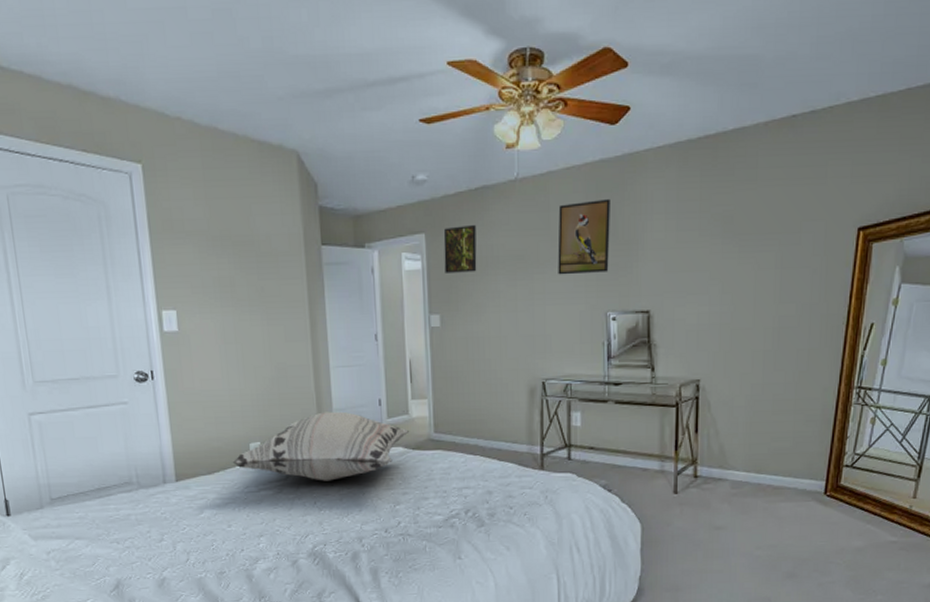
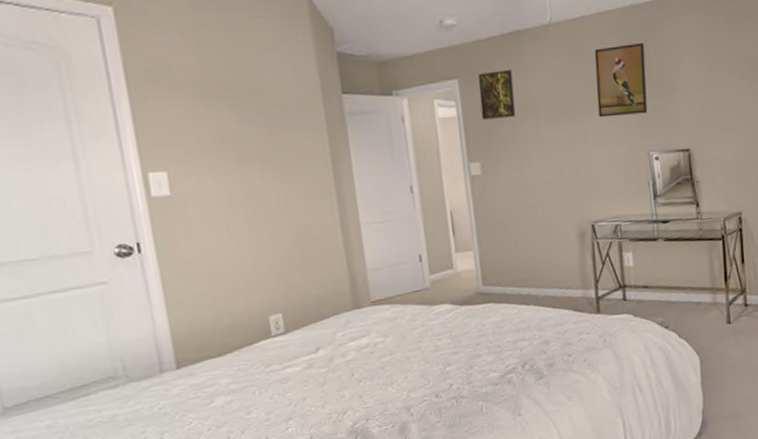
decorative pillow: present [232,411,409,481] -> none [248,271,455,350]

